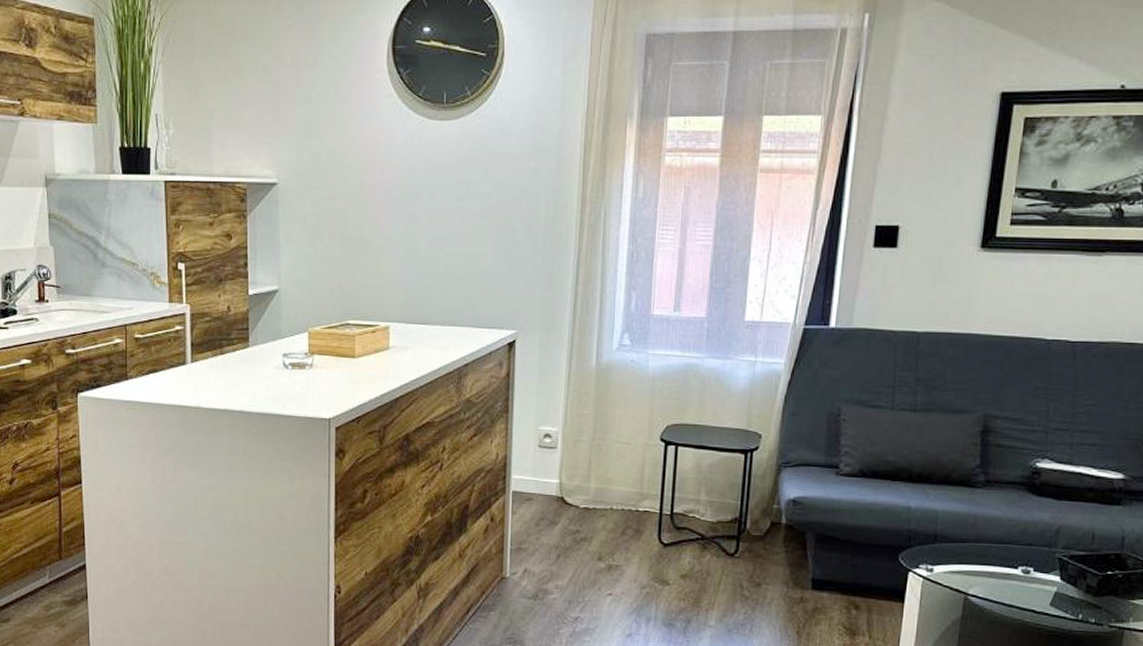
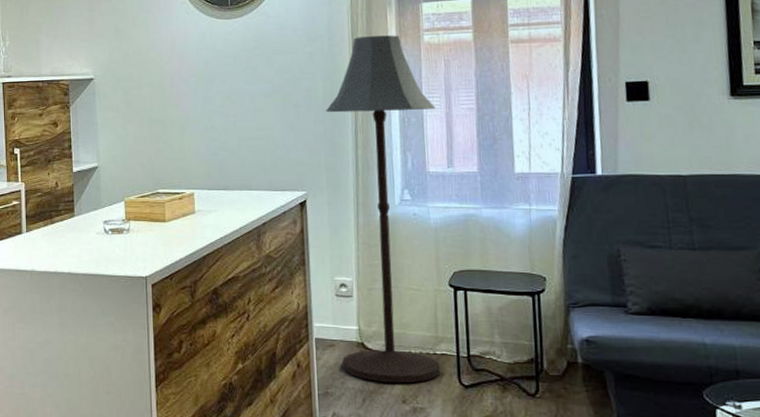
floor lamp: none [539,153,669,541] -> present [326,35,441,384]

